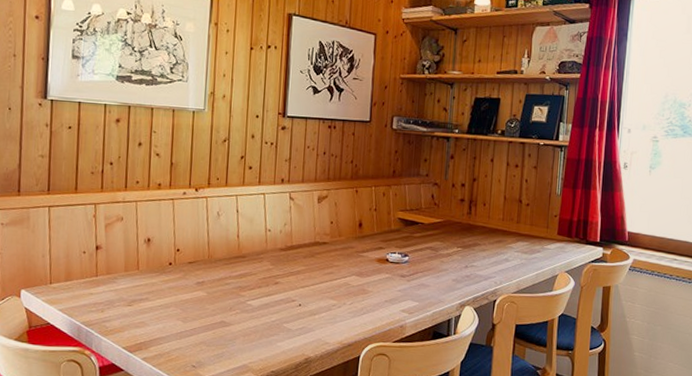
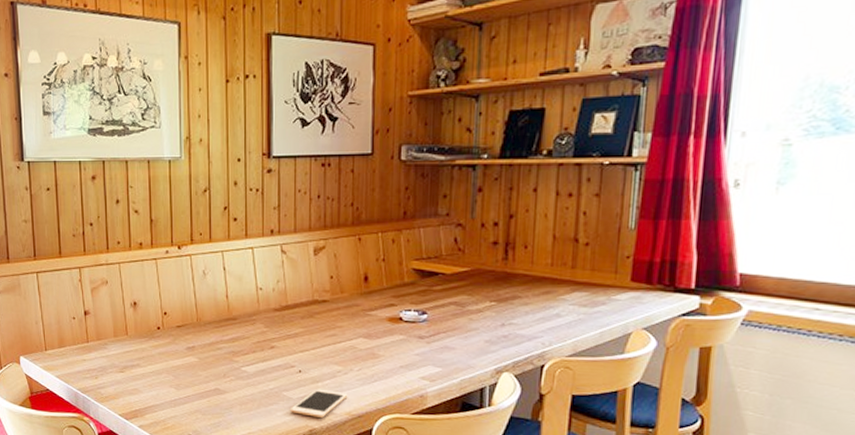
cell phone: none [289,321,341,347] -> present [291,389,348,418]

